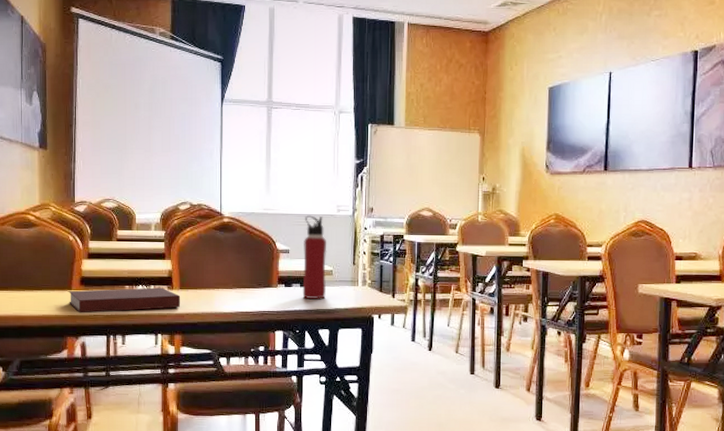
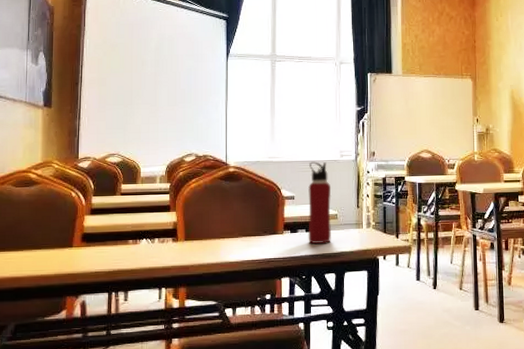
notebook: present [69,287,181,313] -> none [69,240,186,271]

